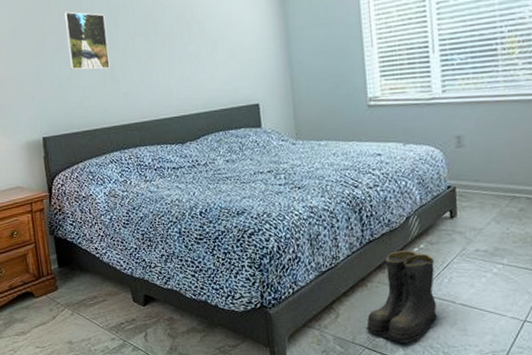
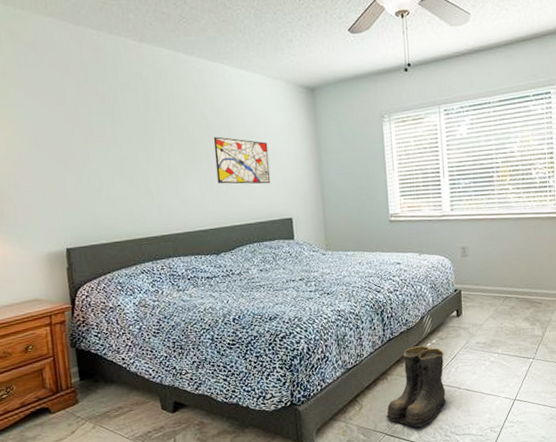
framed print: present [63,11,110,70] -> none [94,124,144,182]
wall art: none [176,17,236,69] -> present [213,136,271,184]

